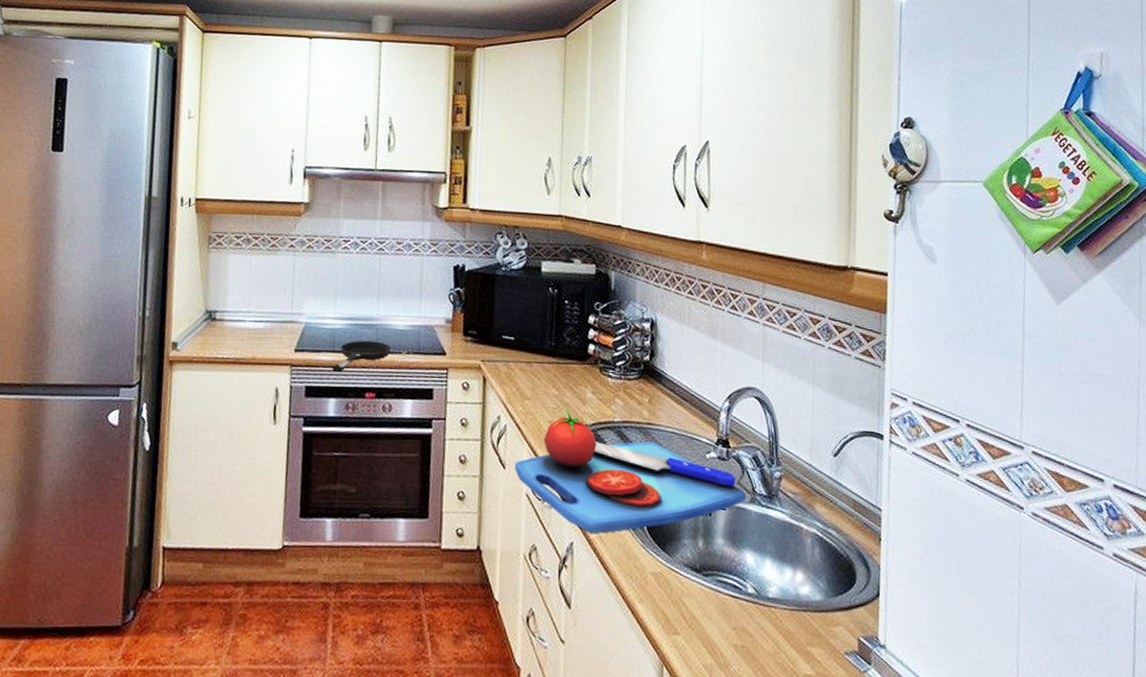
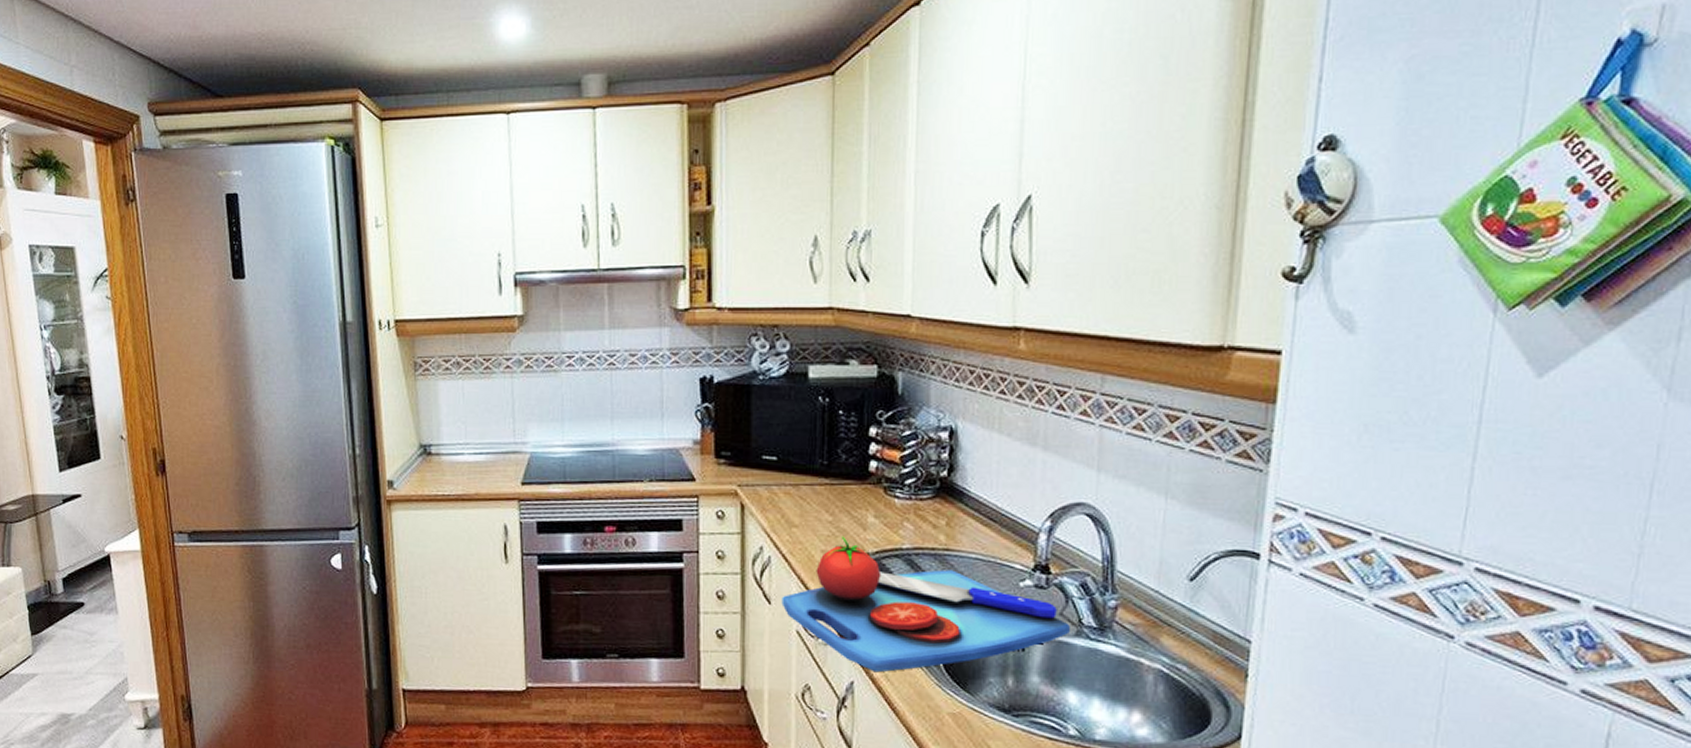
frying pan: present [332,340,391,372] -> none [565,468,630,505]

